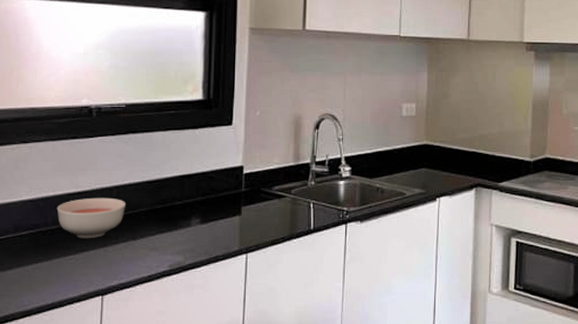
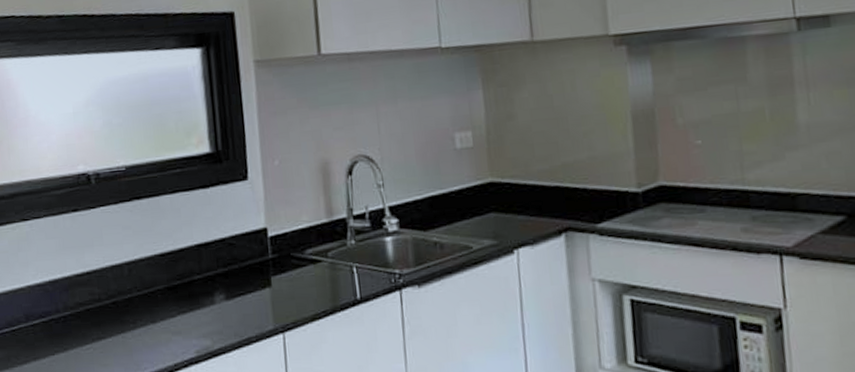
bowl: present [56,197,127,239] -> none [66,276,140,325]

